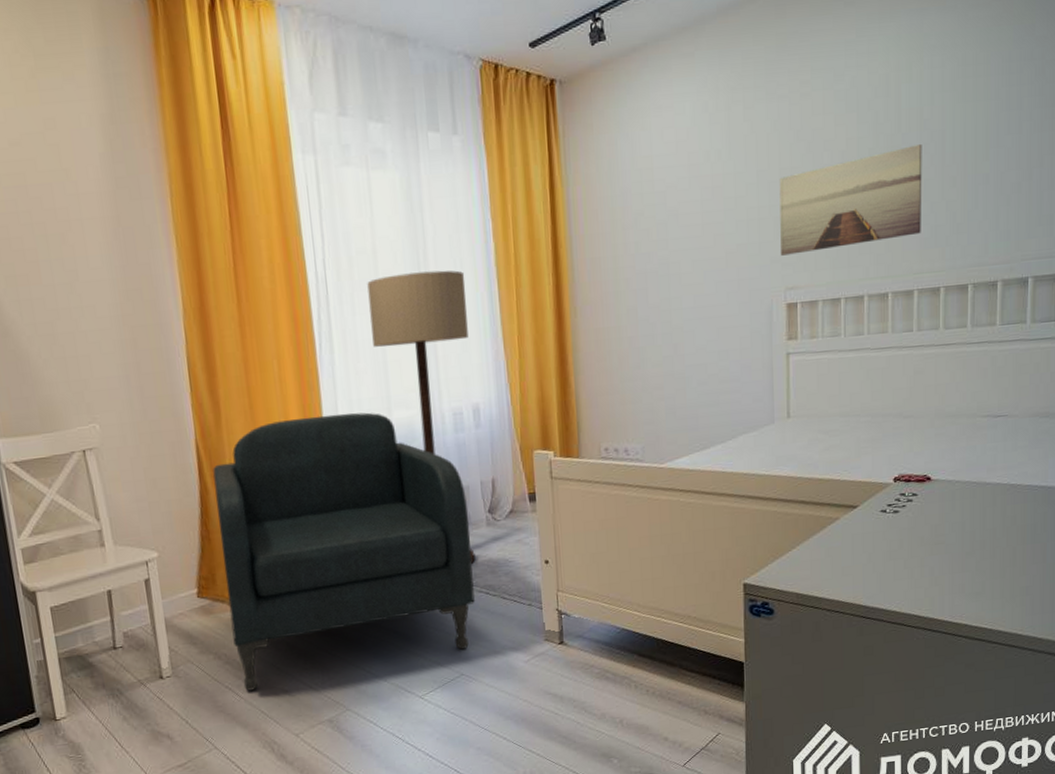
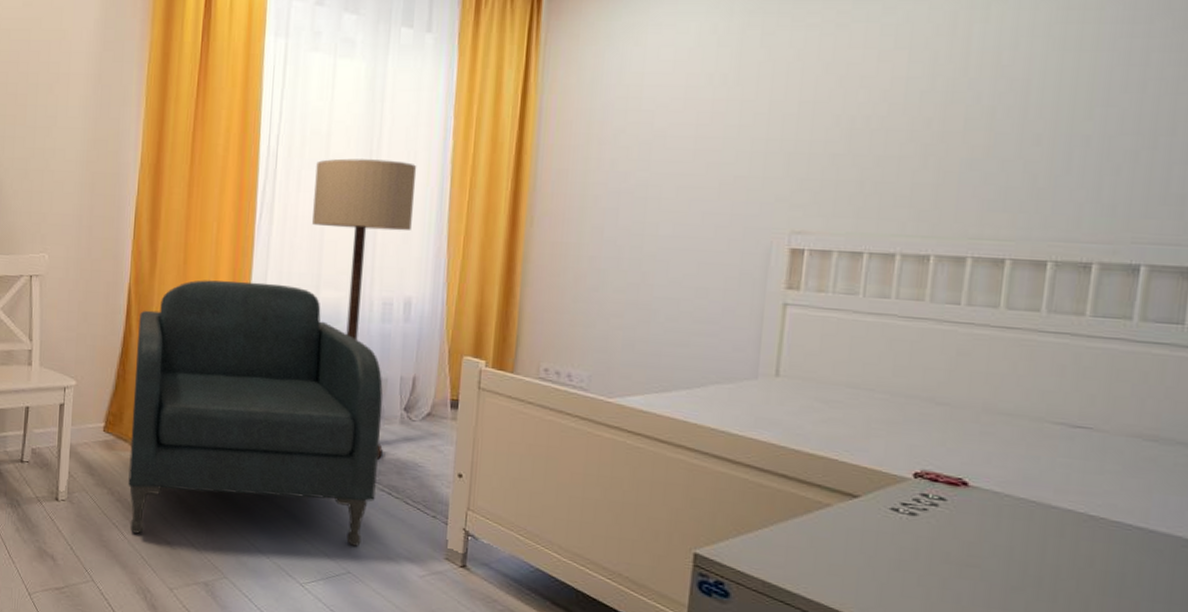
wall art: present [779,143,922,256] -> none [790,91,997,196]

